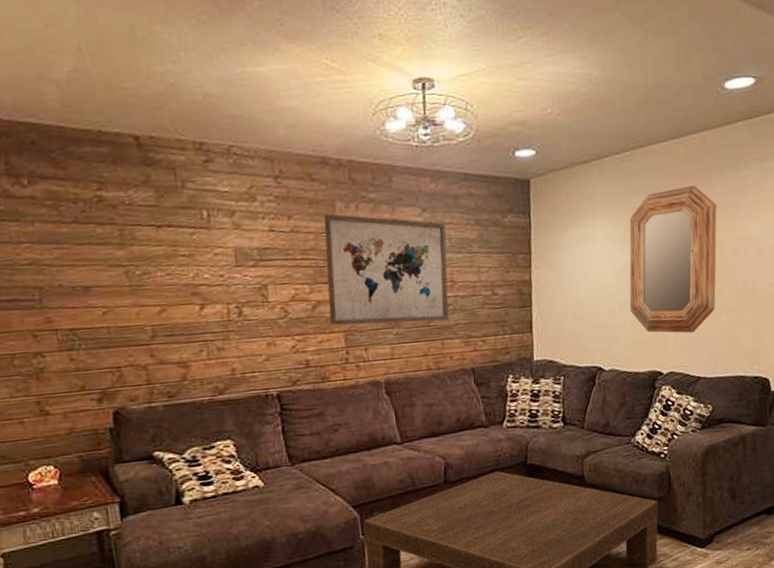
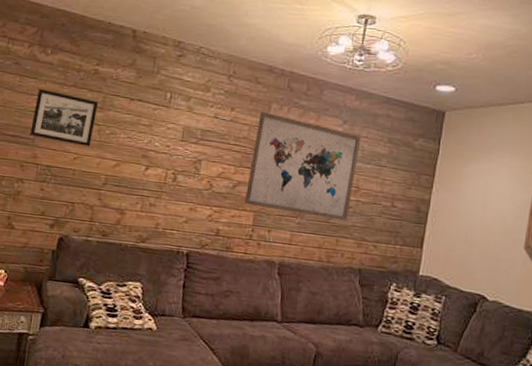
picture frame: none [26,233,121,297] -> present [30,89,98,147]

